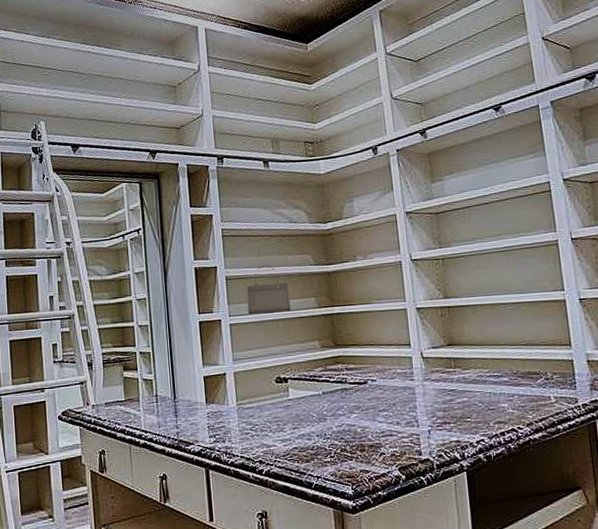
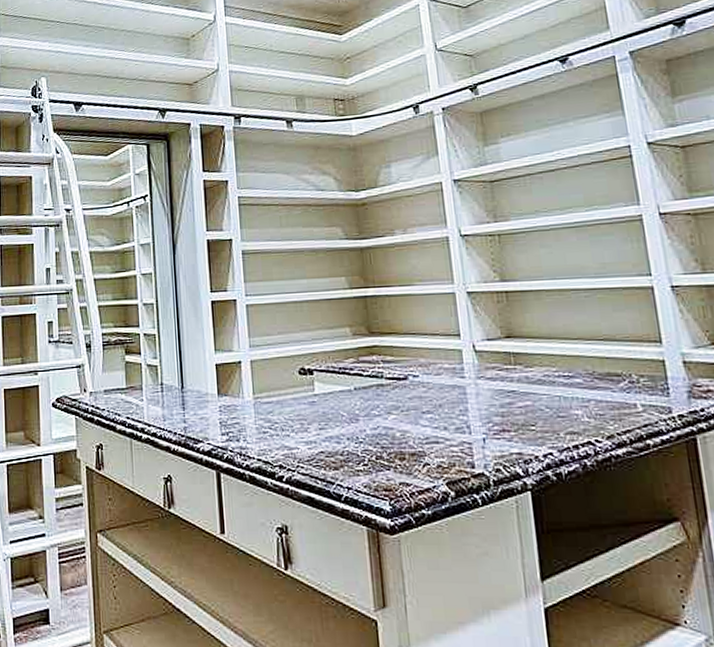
handbag: present [246,265,291,315] -> none [266,238,317,295]

